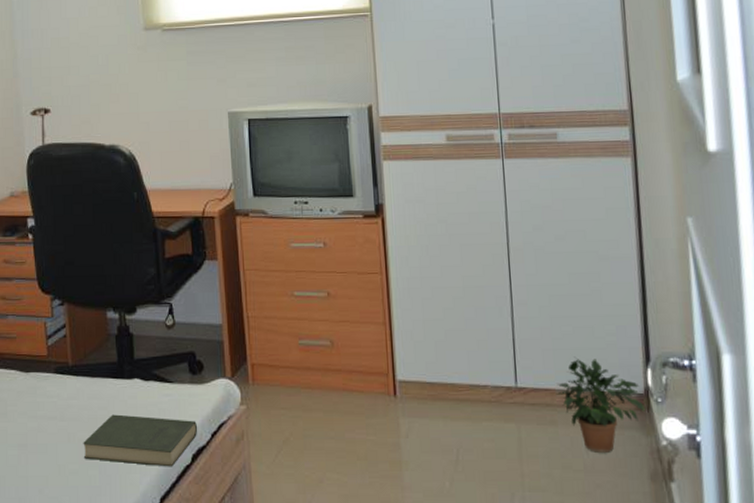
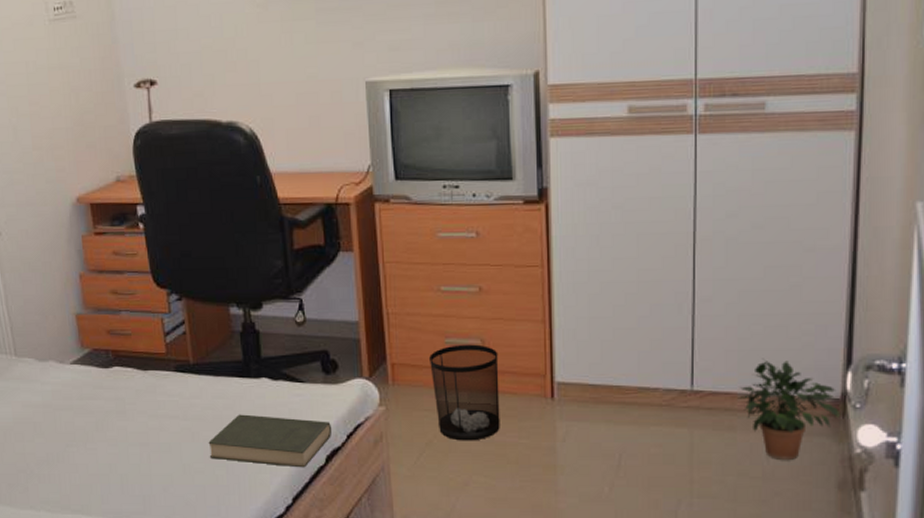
waste bin: none [285,345,350,438] -> present [429,344,500,441]

